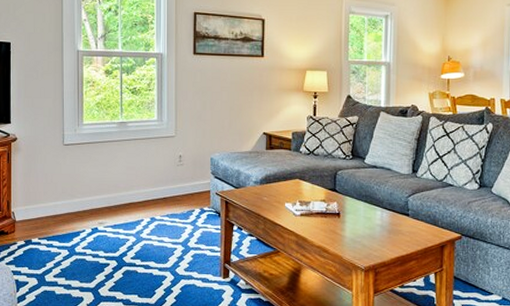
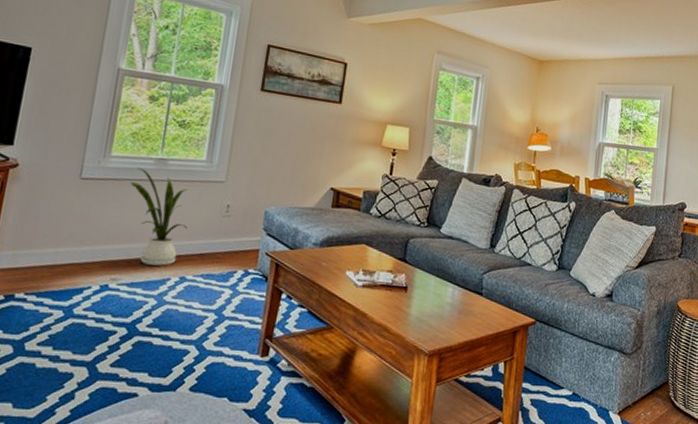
house plant: none [101,131,151,210] -> present [130,167,188,266]

